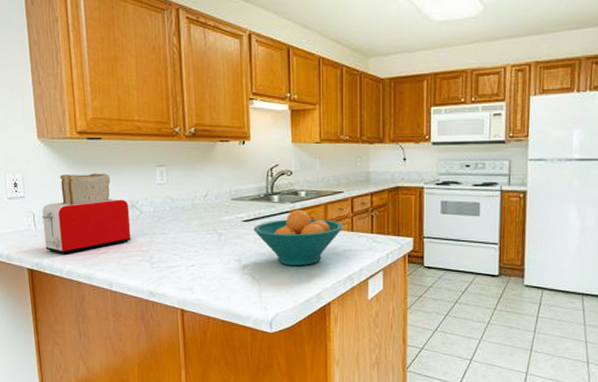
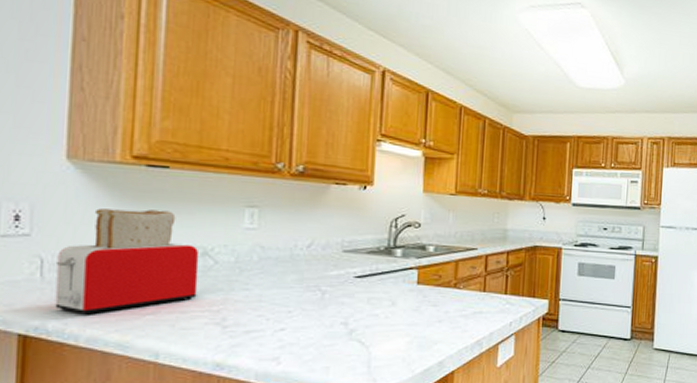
fruit bowl: present [253,209,344,266] -> none [368,266,476,330]

